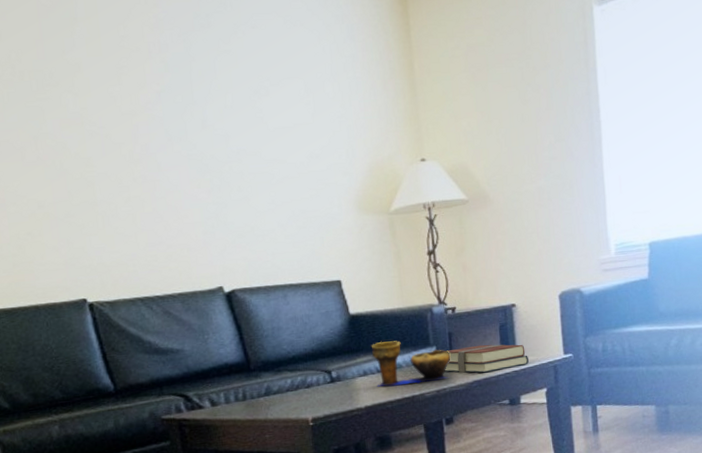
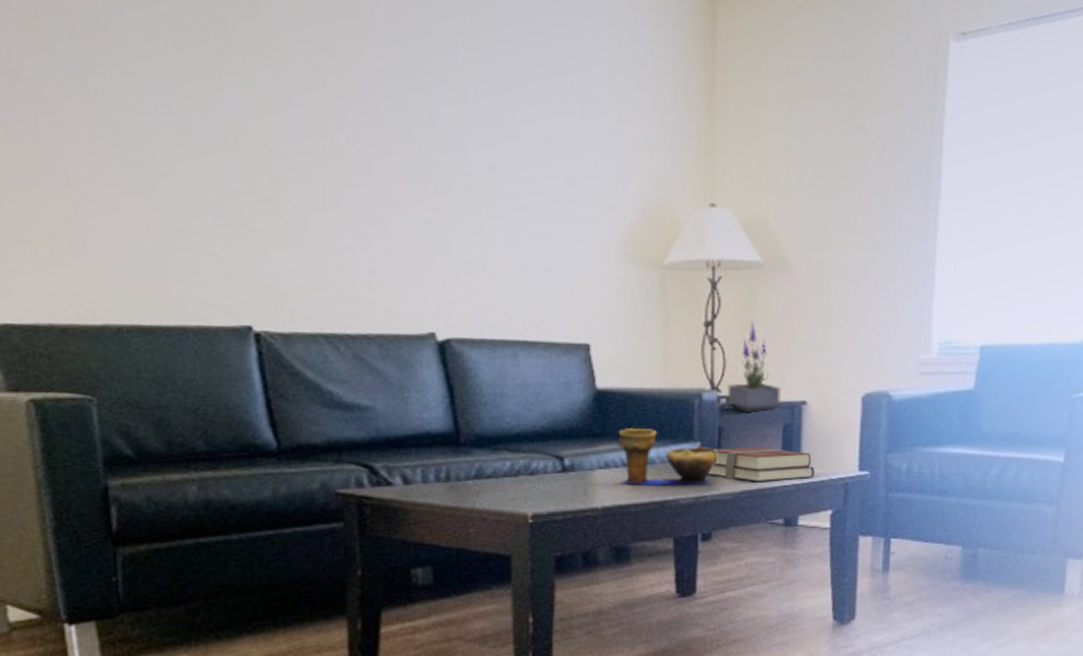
potted plant: none [452,246,495,319] -> present [727,320,781,414]

